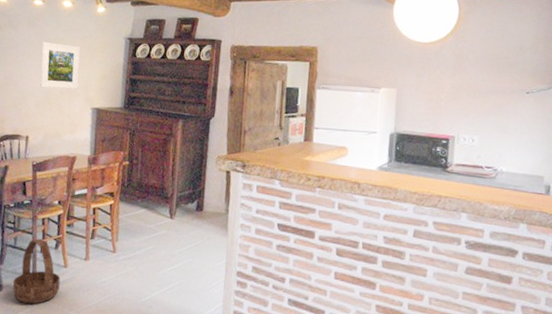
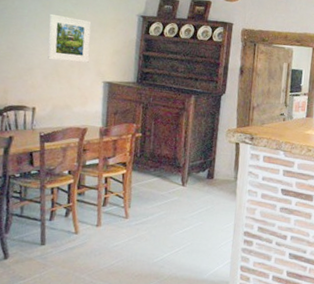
basket: present [12,239,61,304] -> none [19,207,71,270]

